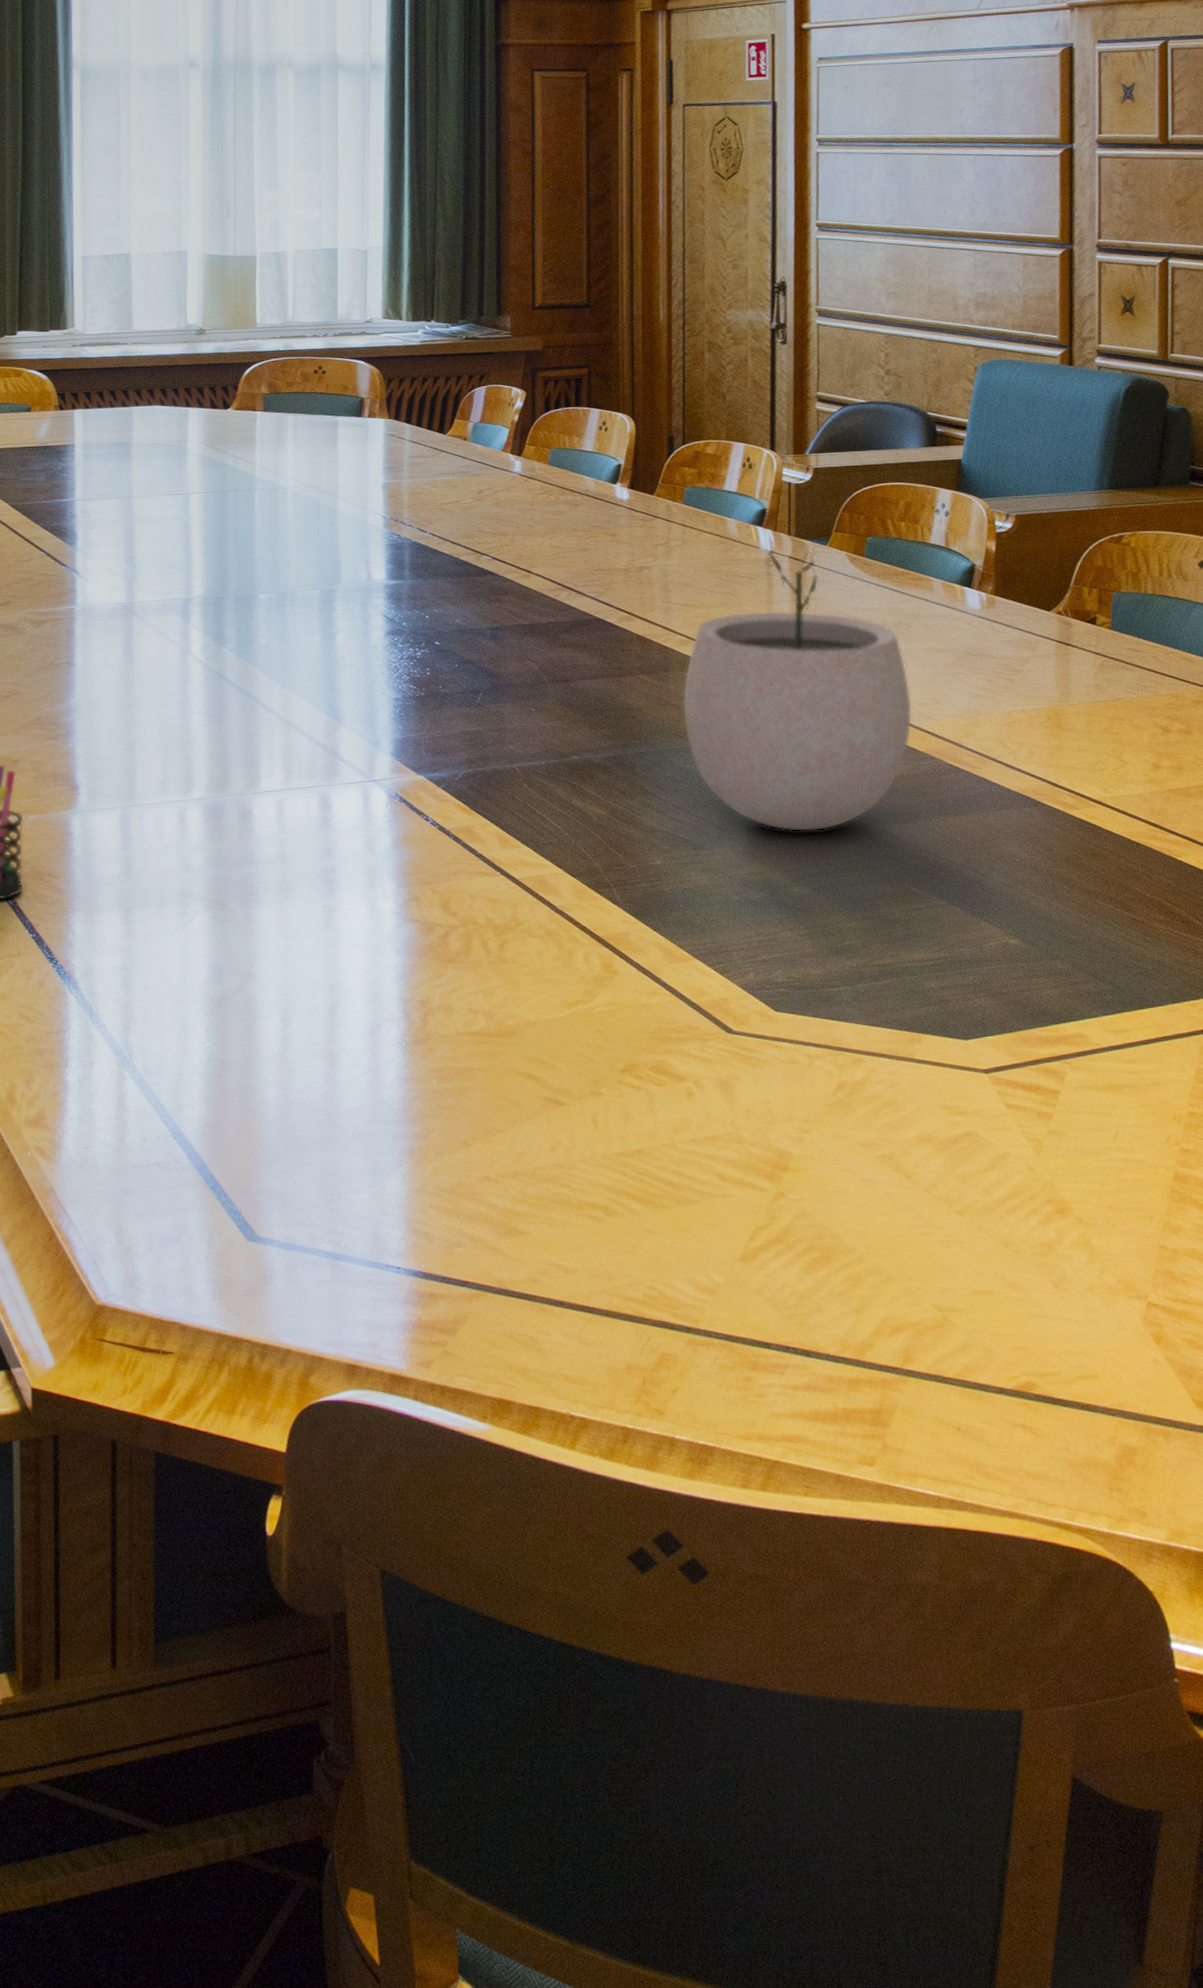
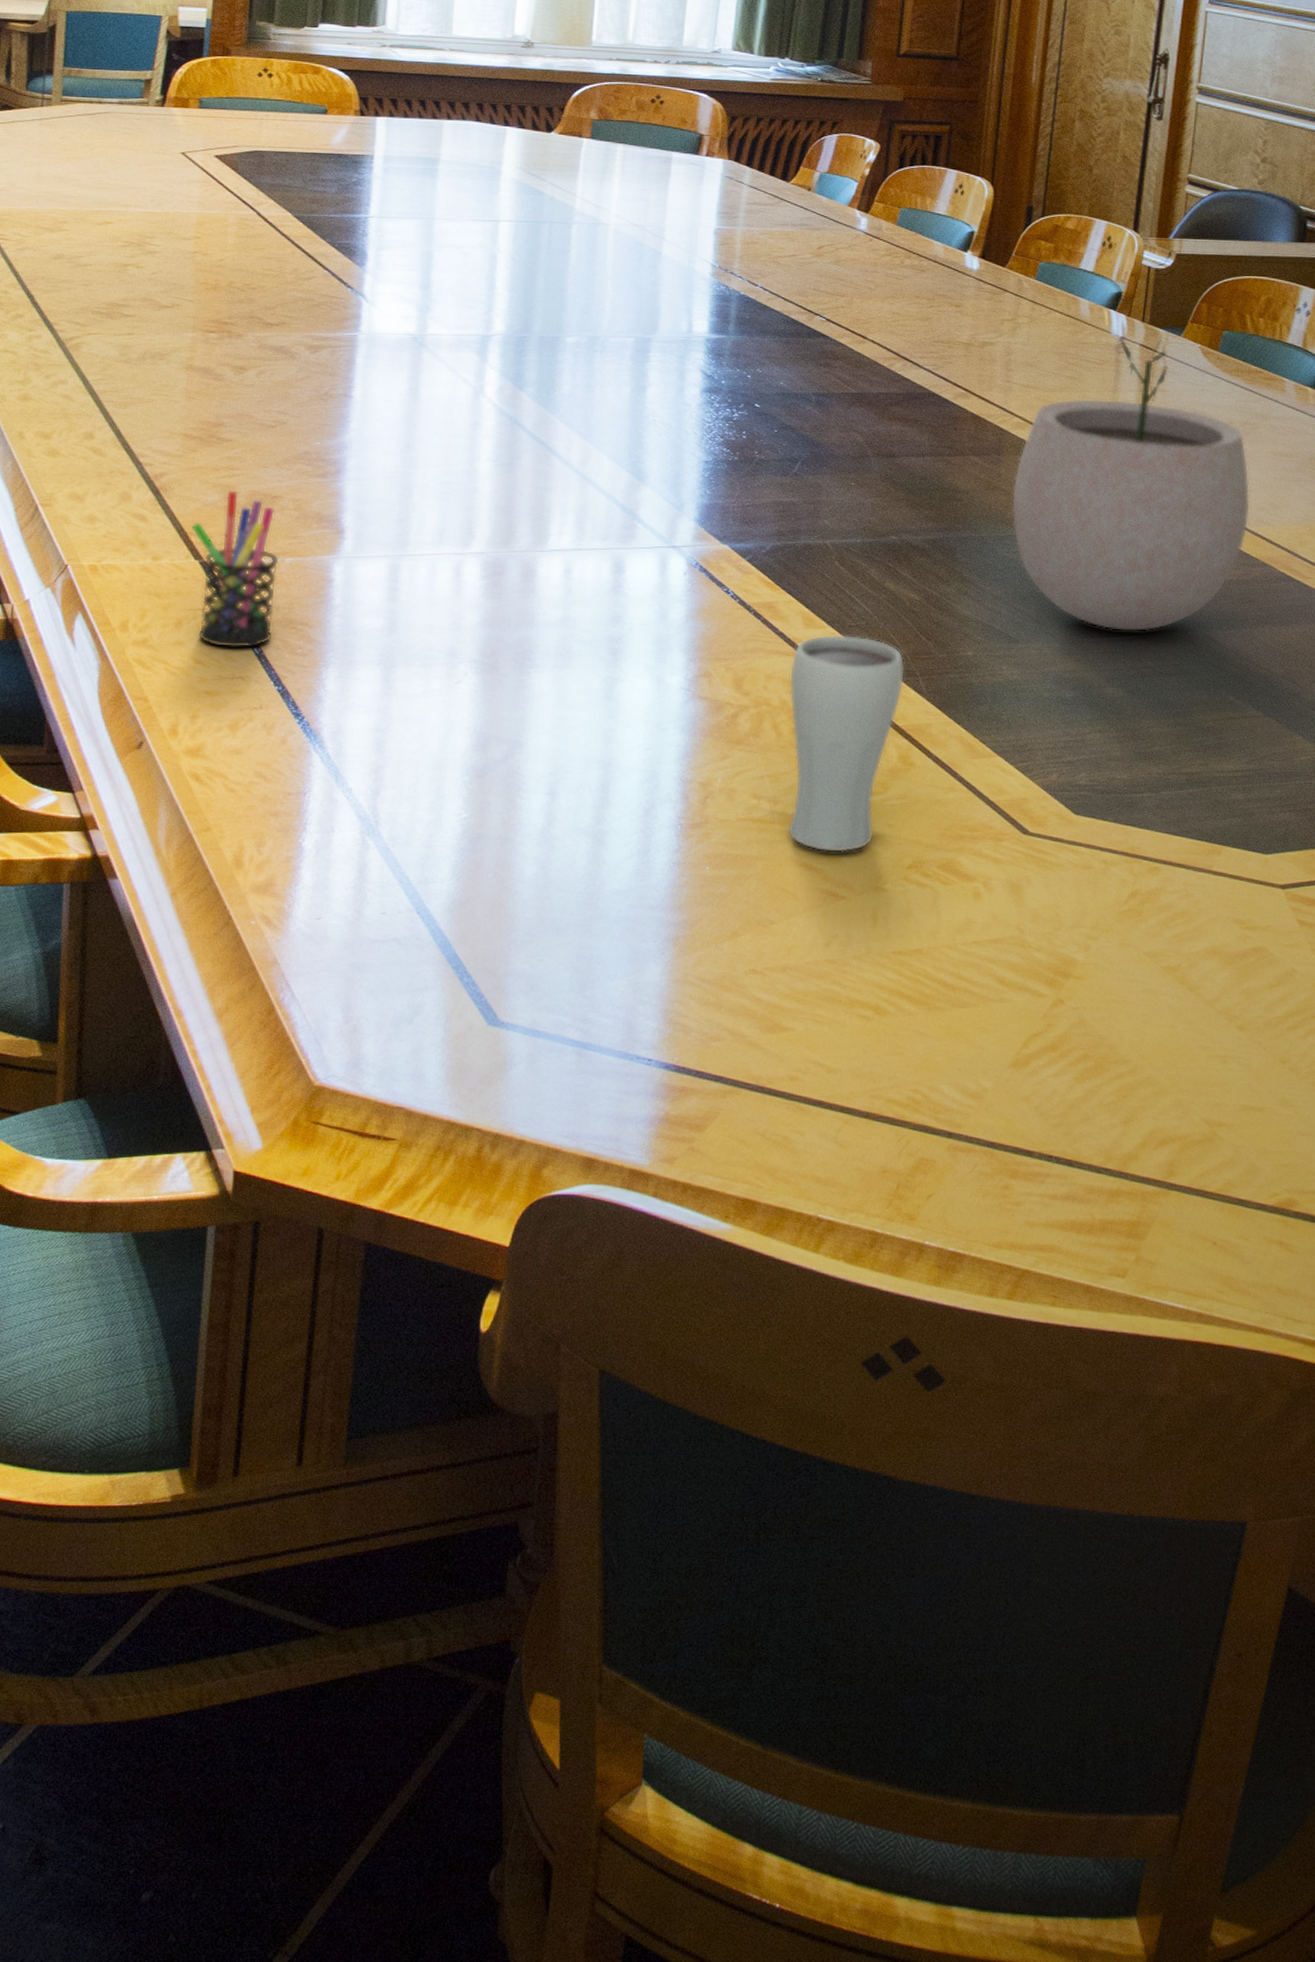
drinking glass: none [491,852,600,1061] -> present [787,634,905,853]

